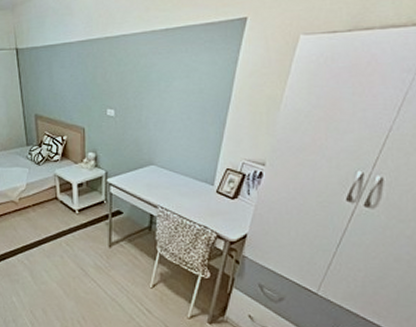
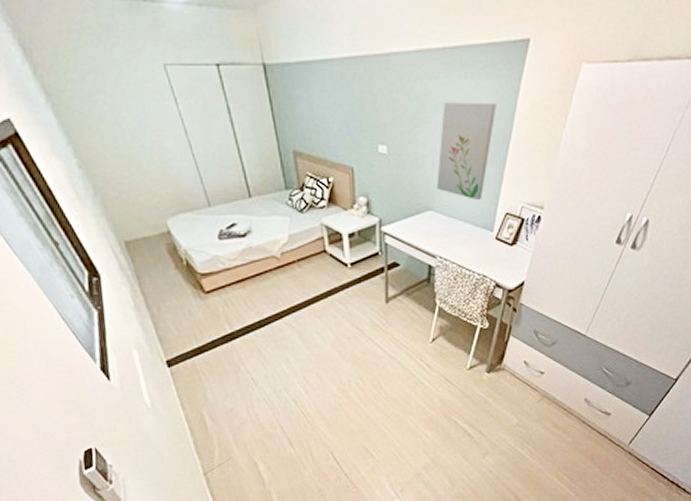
wall art: none [159,72,216,156] -> present [437,102,497,200]

